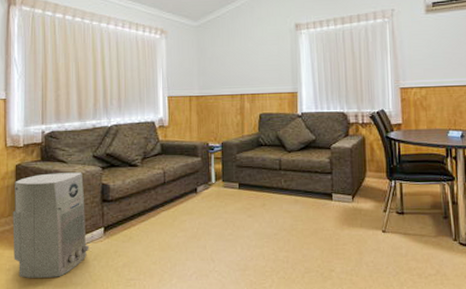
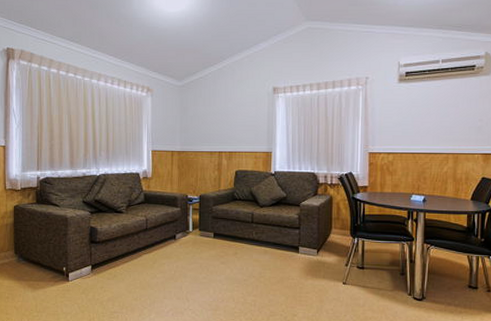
air purifier: present [12,172,89,278] -> none [11,215,78,307]

